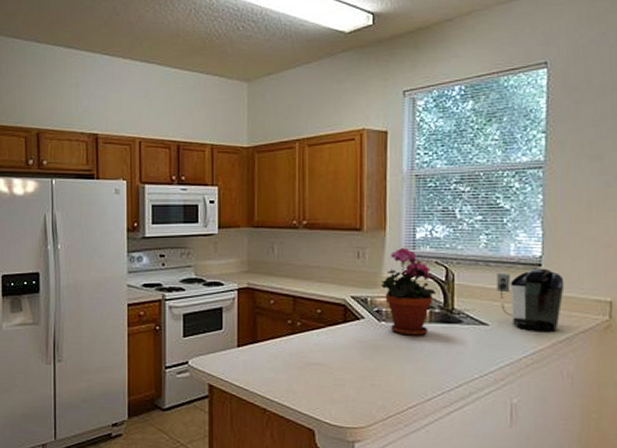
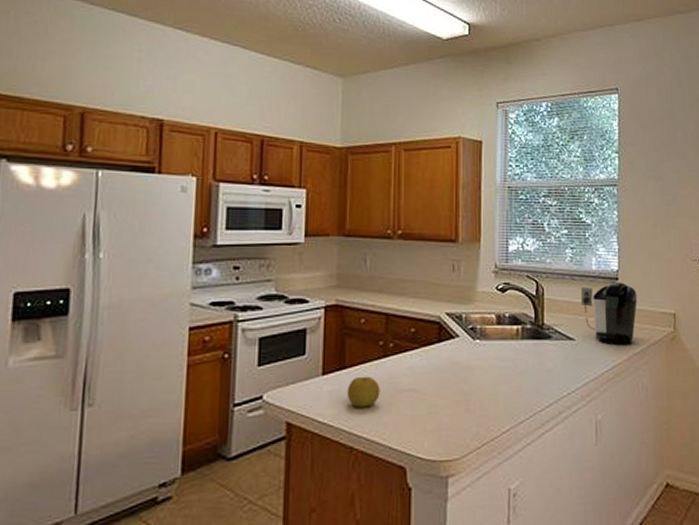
fruit: none [259,349,289,377] -> present [346,376,380,408]
potted plant: present [380,247,436,336] -> none [475,260,527,354]

